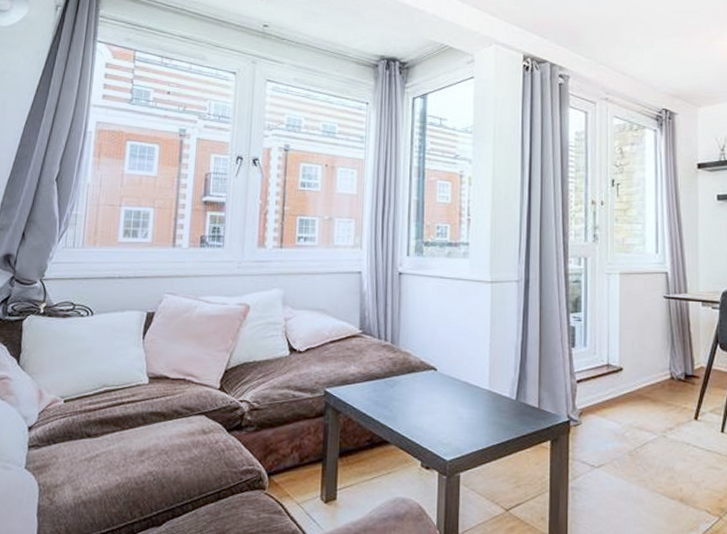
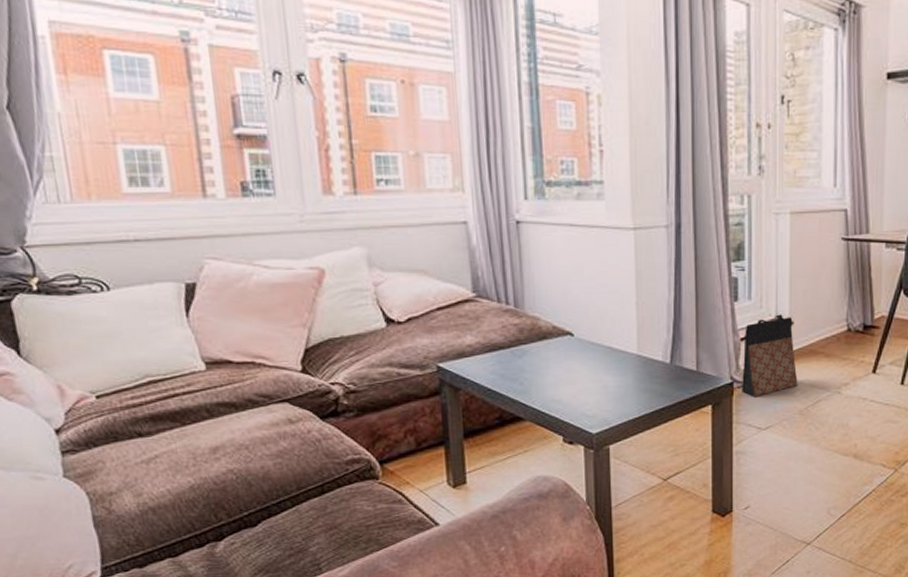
bag: none [576,360,627,436] -> present [741,314,798,397]

